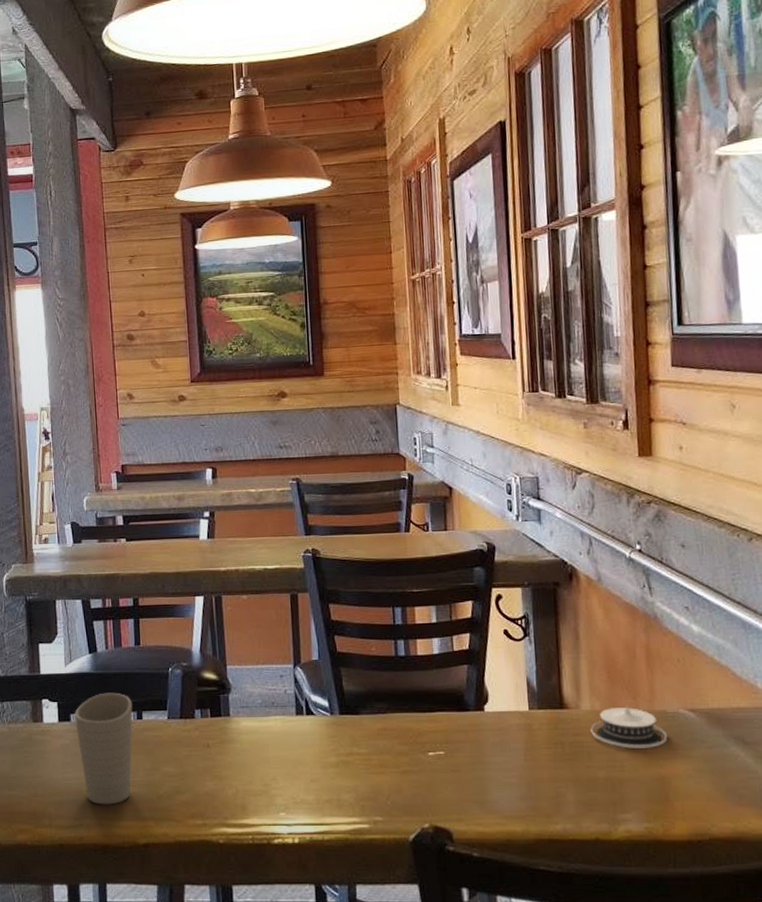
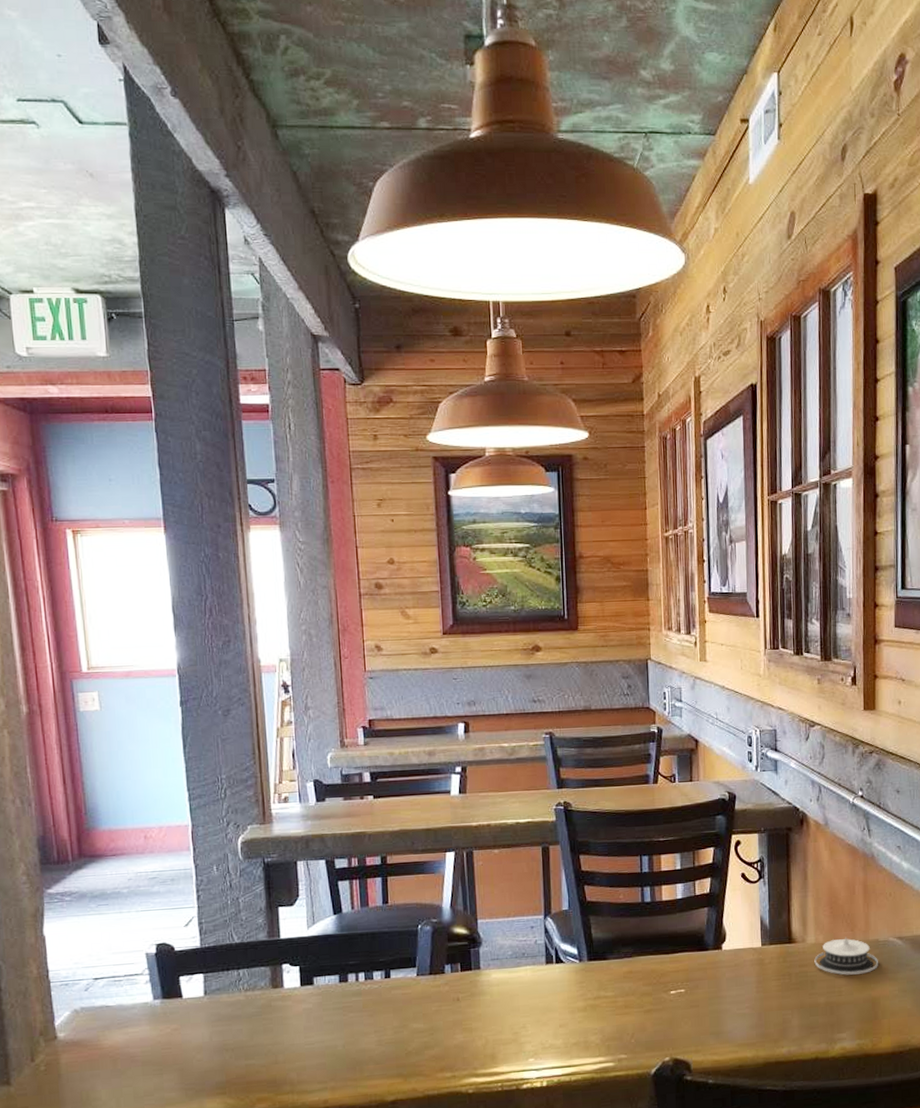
cup: present [74,692,133,805] -> none [318,953,380,1067]

